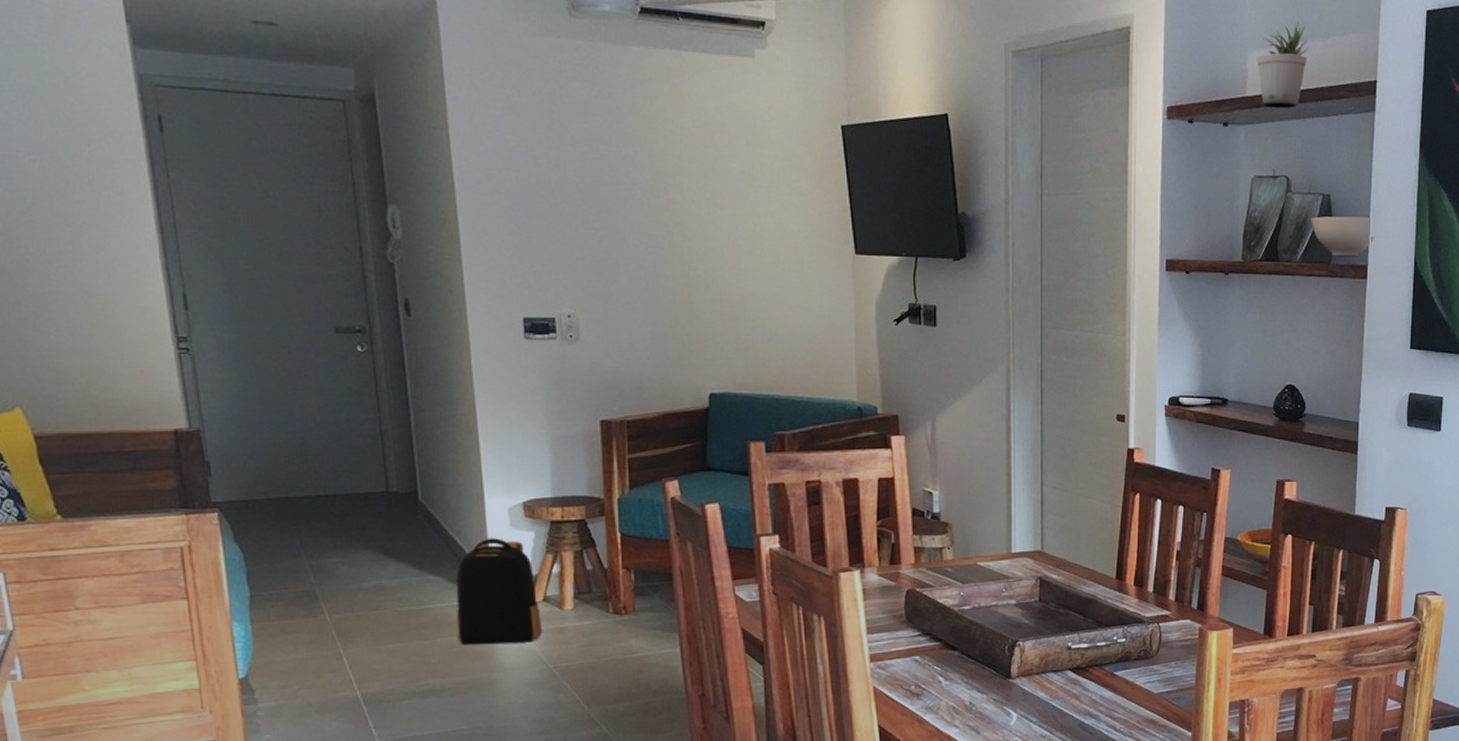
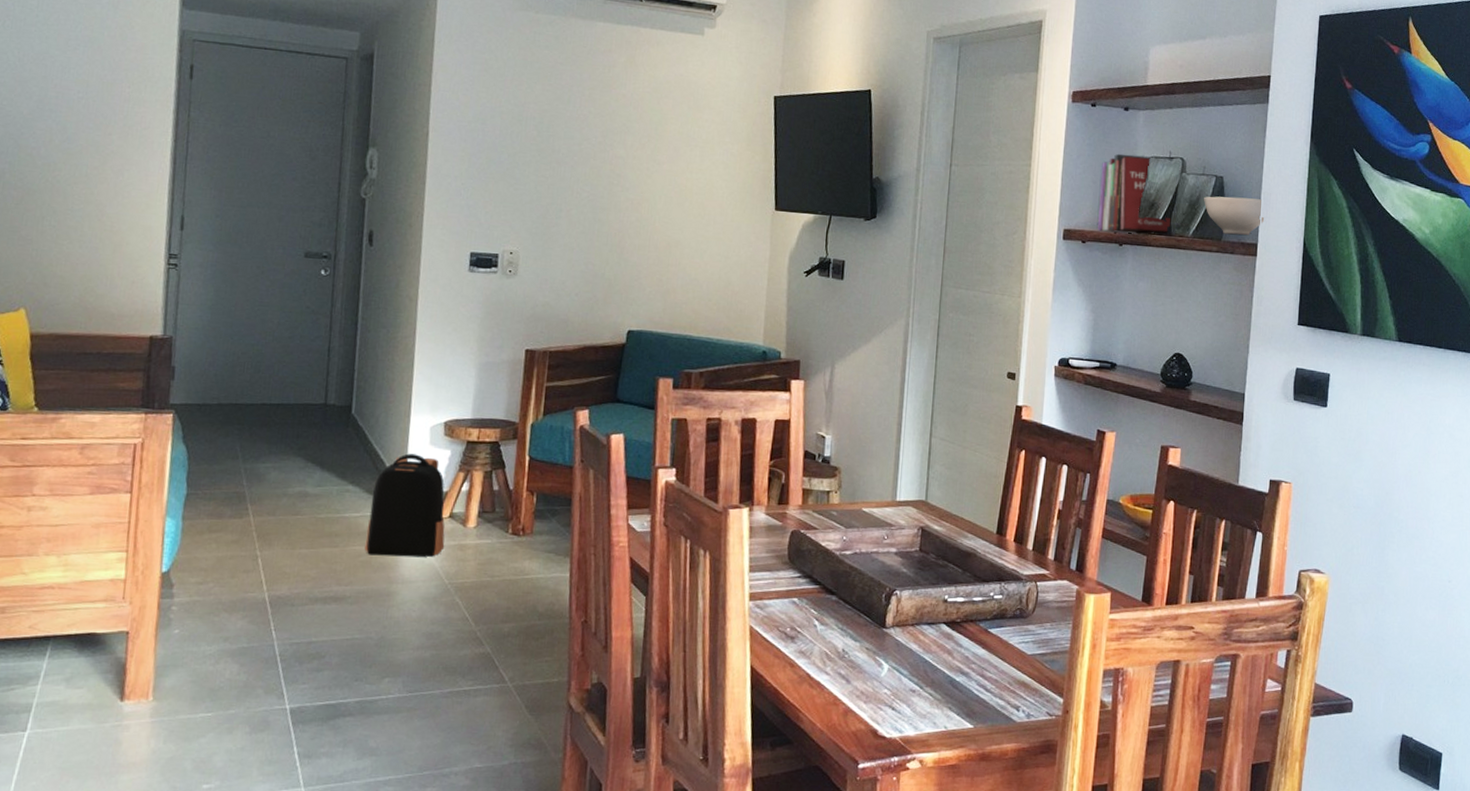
books: none [1202,174,1278,262] -> present [1097,153,1171,235]
potted plant: present [1257,21,1309,109] -> none [1158,21,1208,98]

